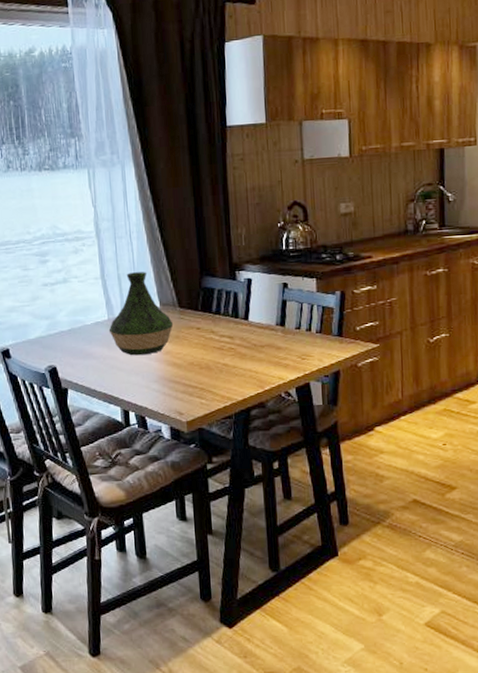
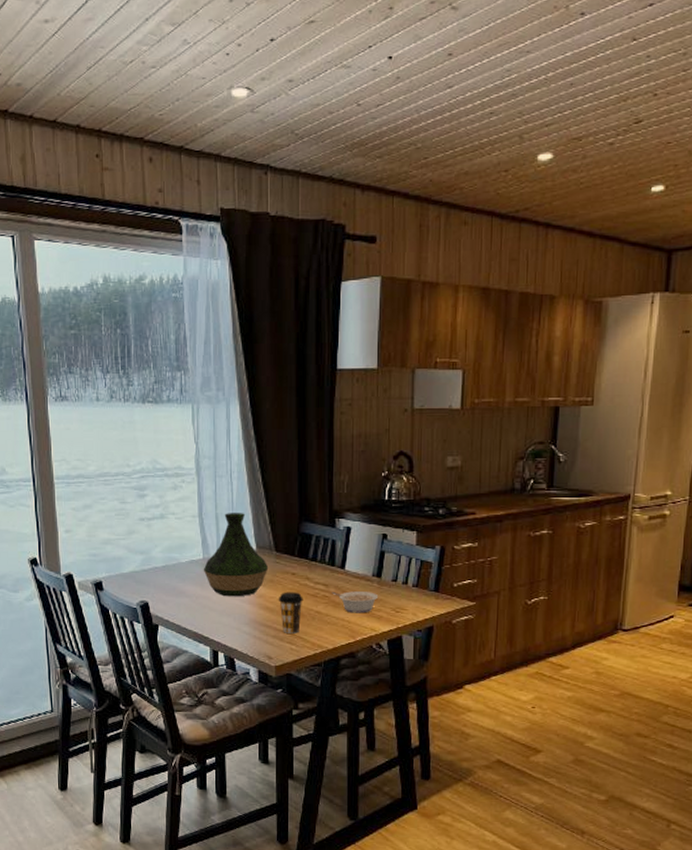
coffee cup: none [184,346,210,388] -> present [278,592,303,634]
legume: none [237,341,284,363] -> present [332,591,379,613]

